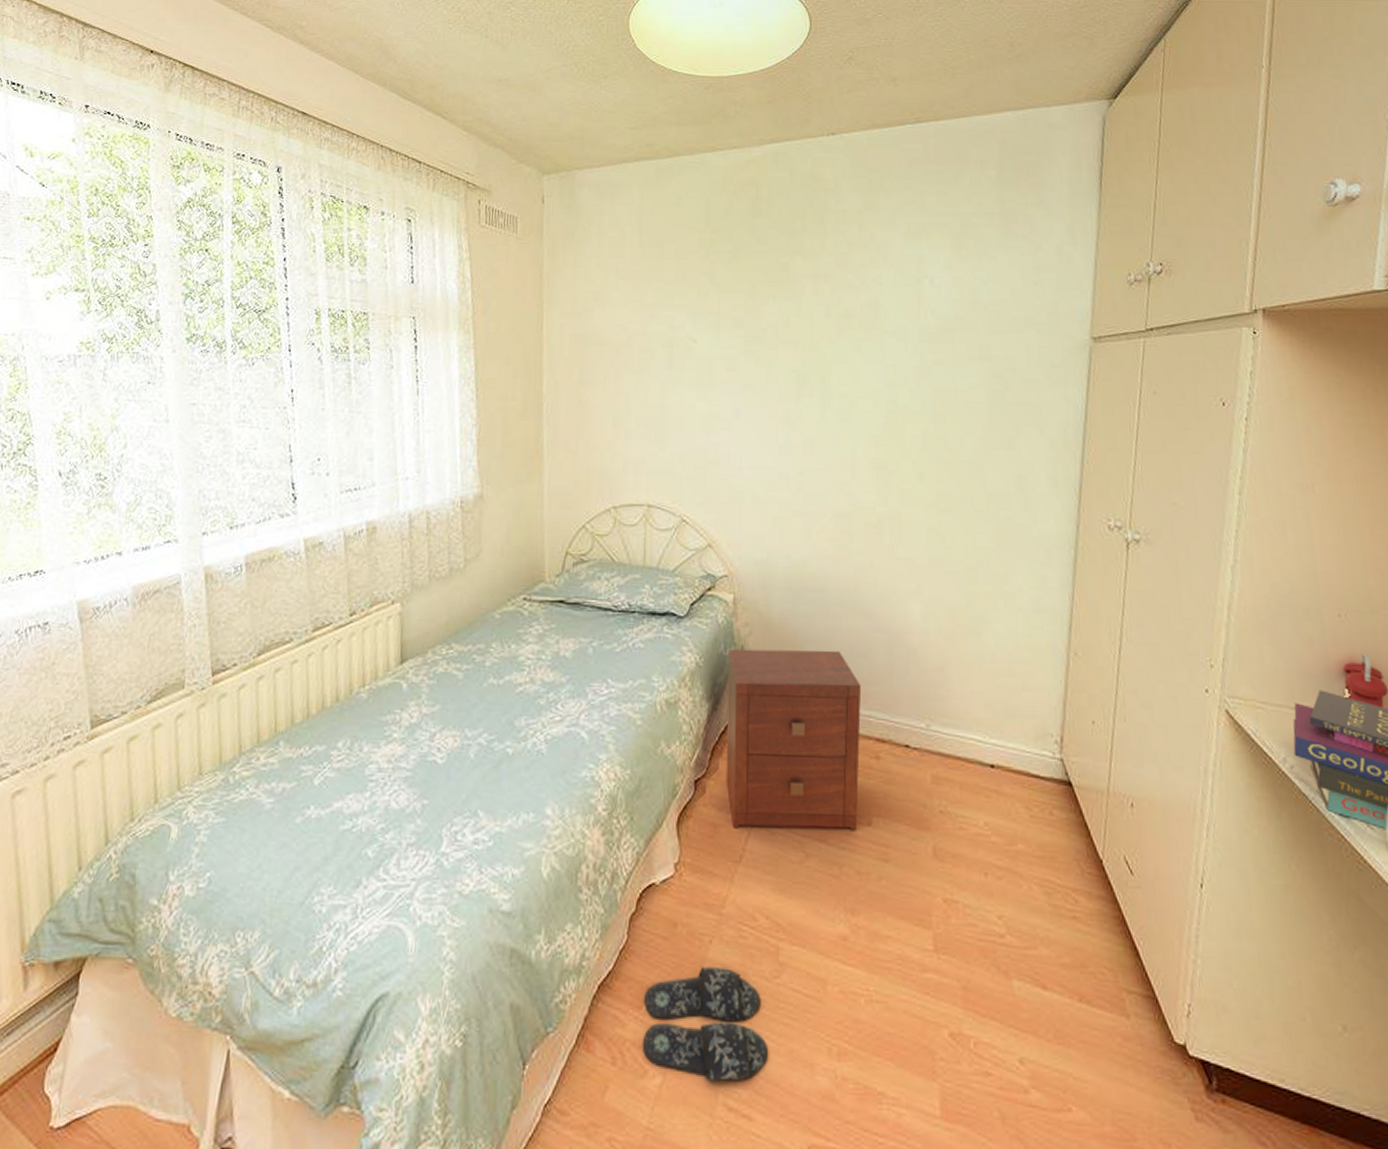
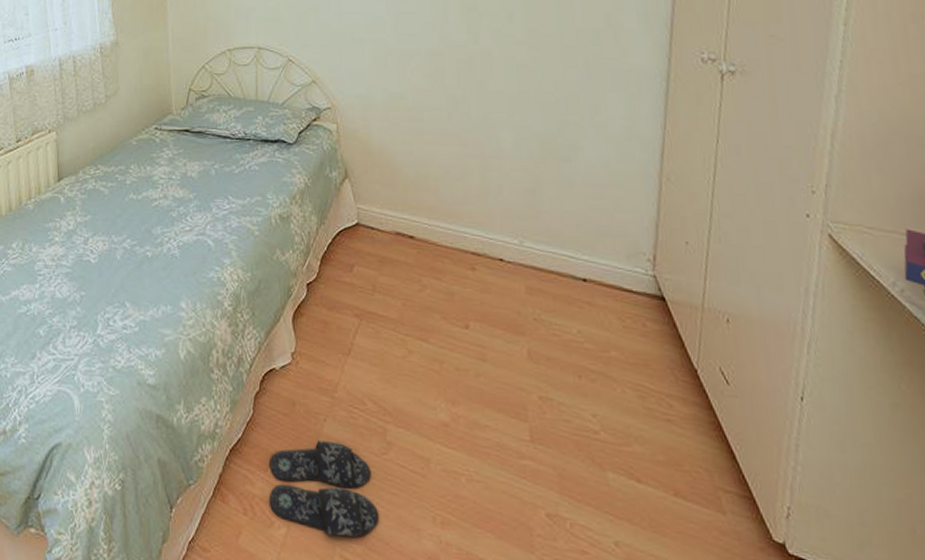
nightstand: present [725,648,862,831] -> none [333,171,457,333]

